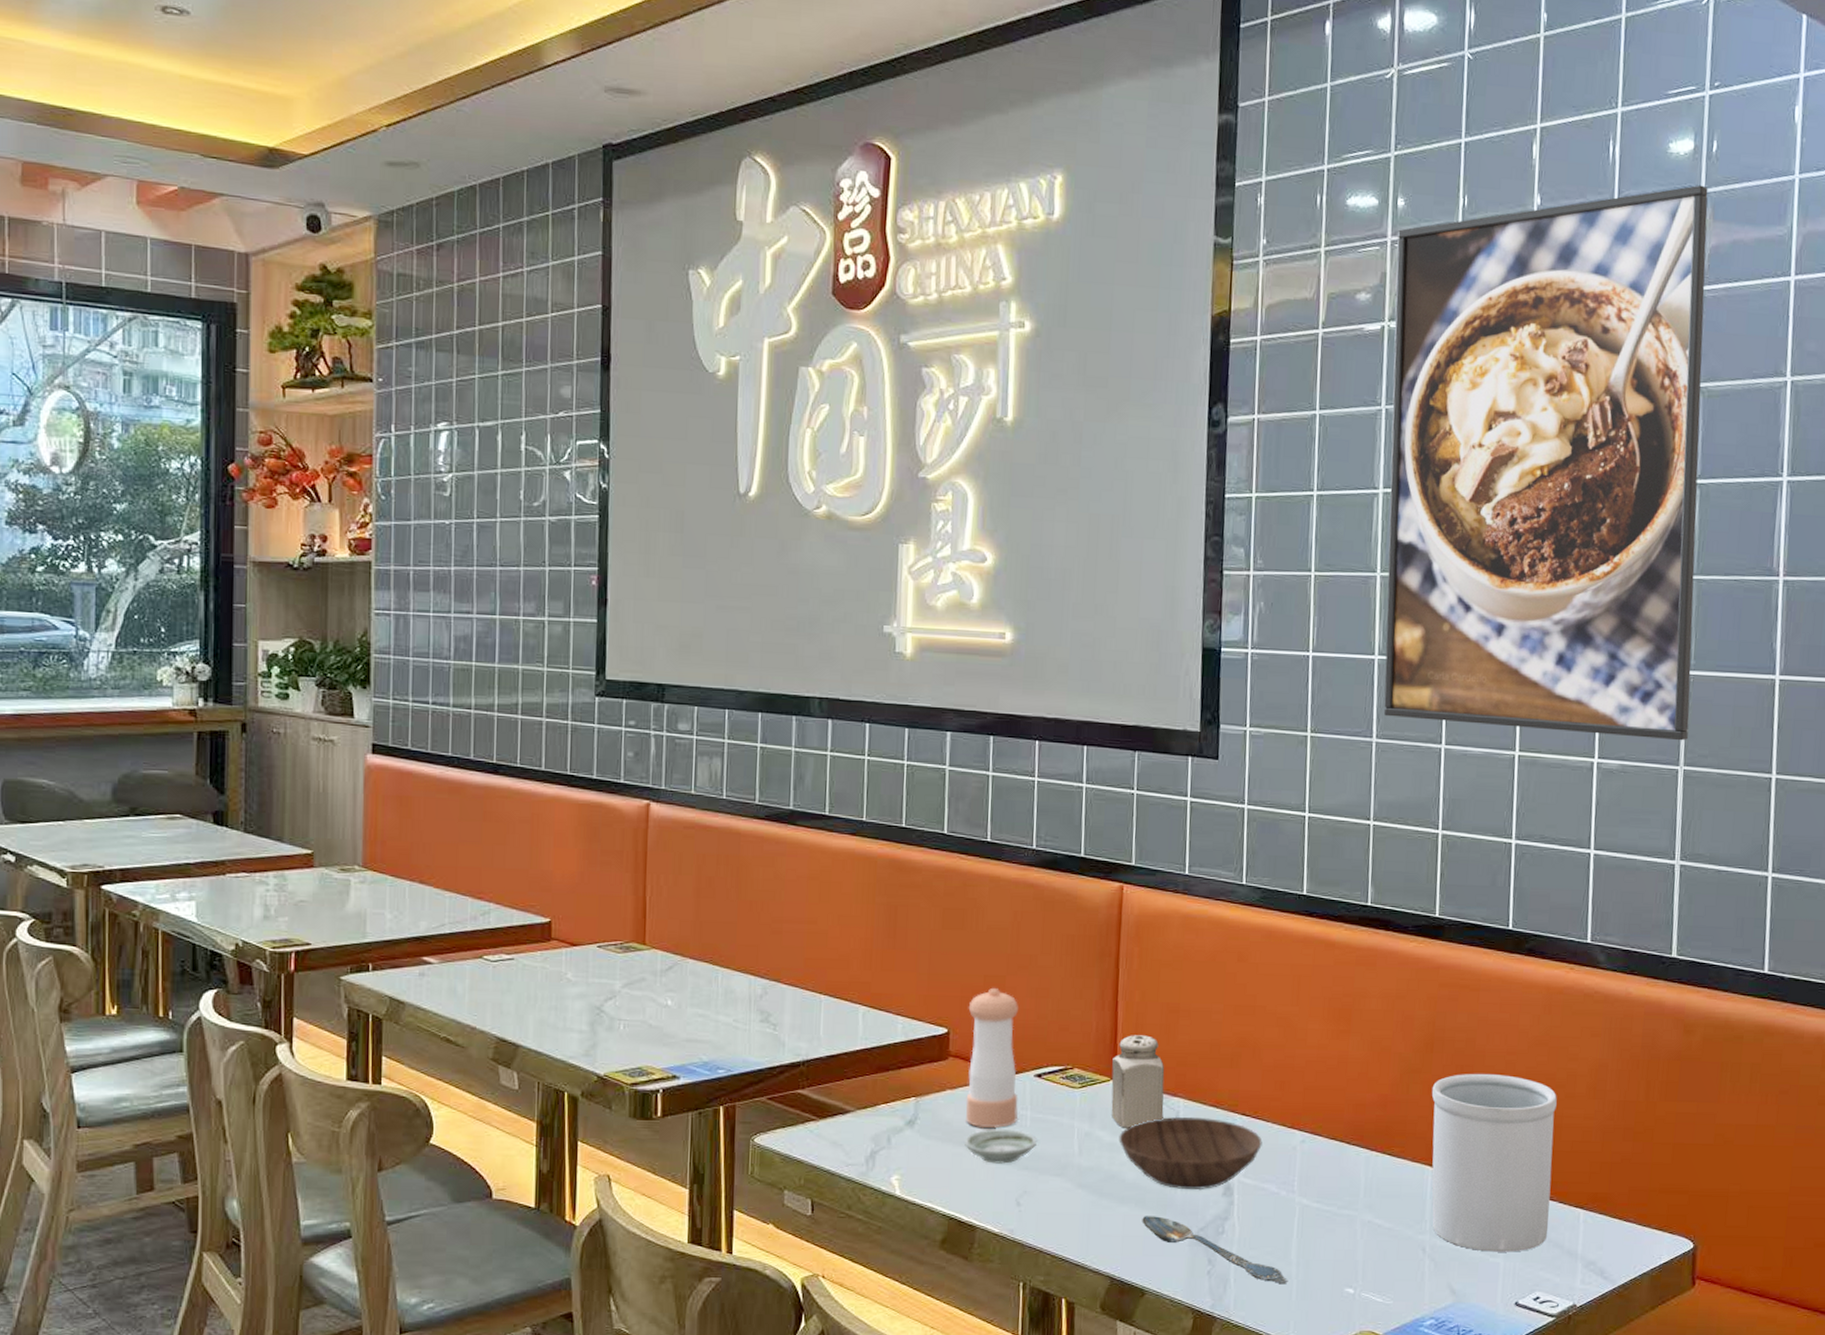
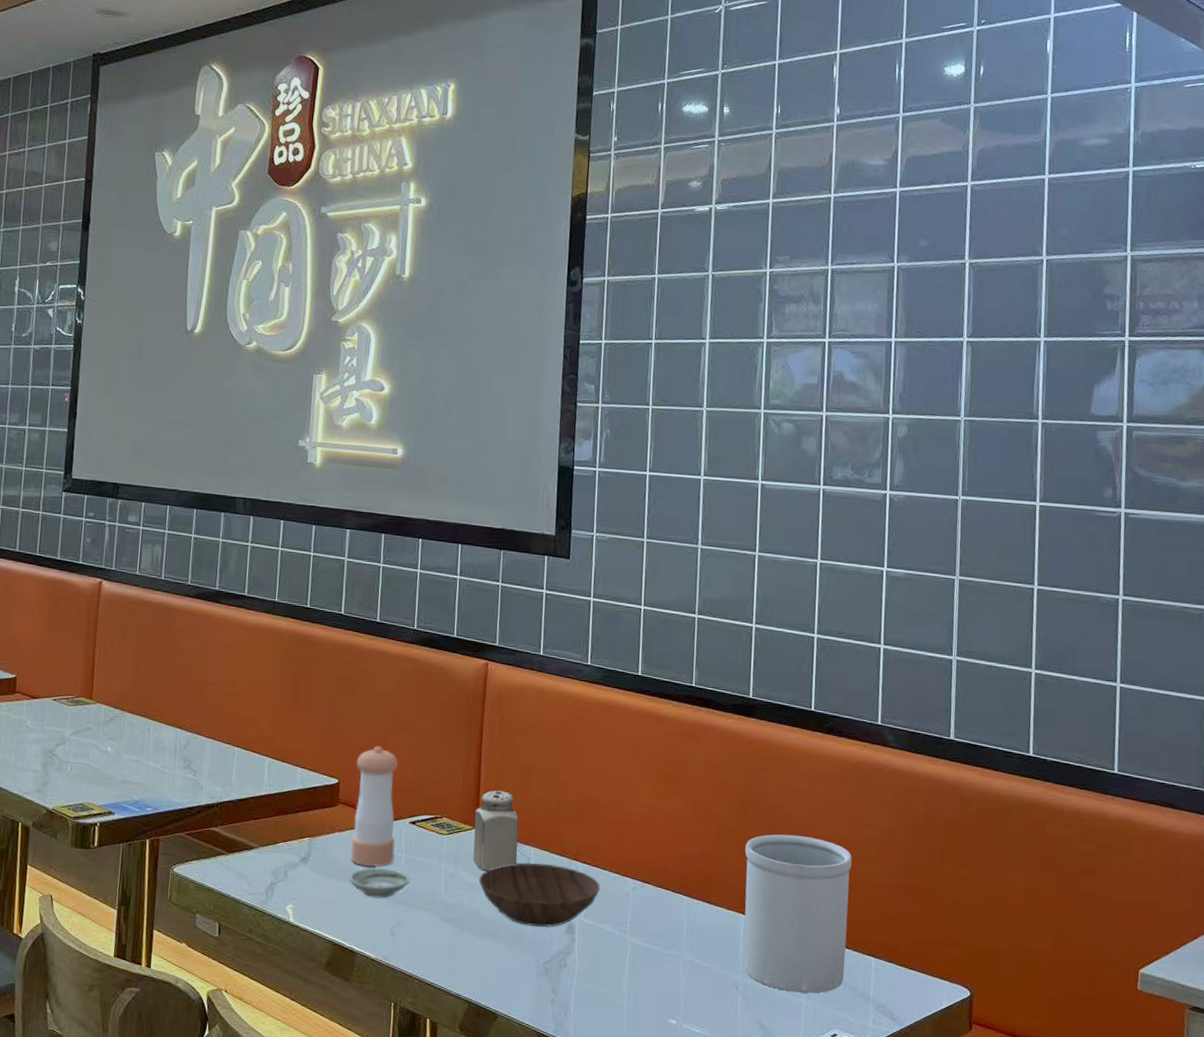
spoon: present [1142,1216,1288,1283] -> none [496,948,620,1013]
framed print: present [1383,185,1708,741] -> none [707,100,977,555]

